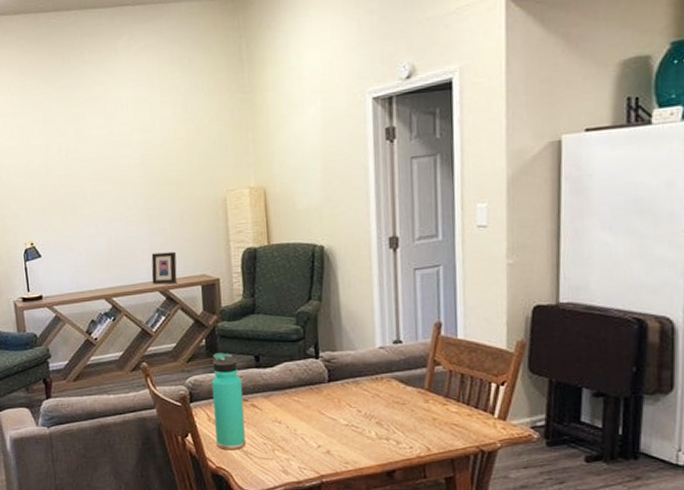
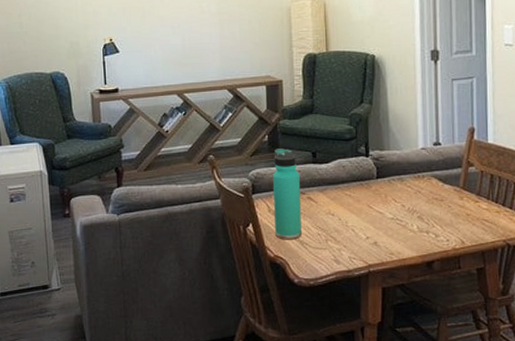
picture frame: present [151,251,177,285] -> none [221,53,244,83]

